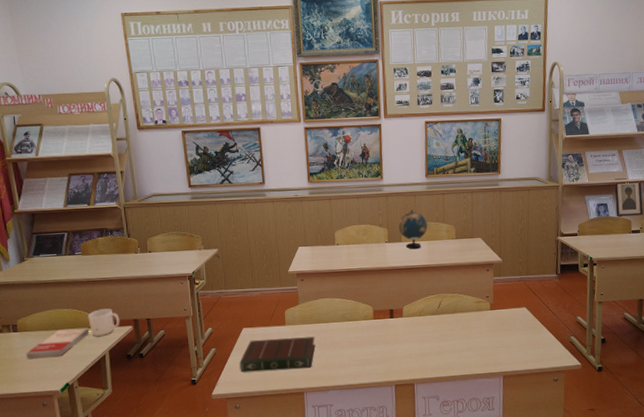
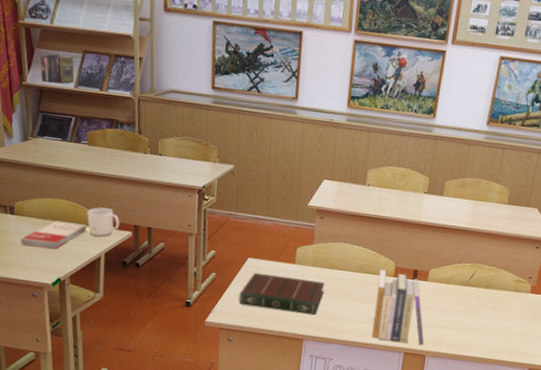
books: none [30,181,63,207] -> present [40,54,75,84]
books: none [360,315,411,378] -> present [371,269,424,346]
globe: present [398,210,428,249] -> none [442,160,478,207]

